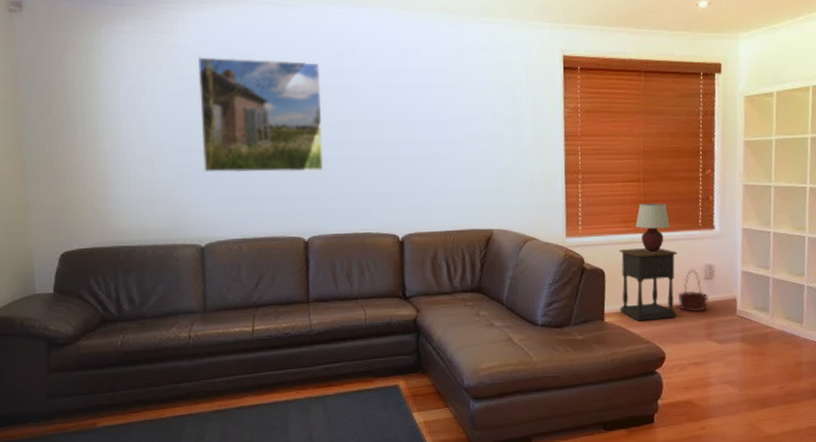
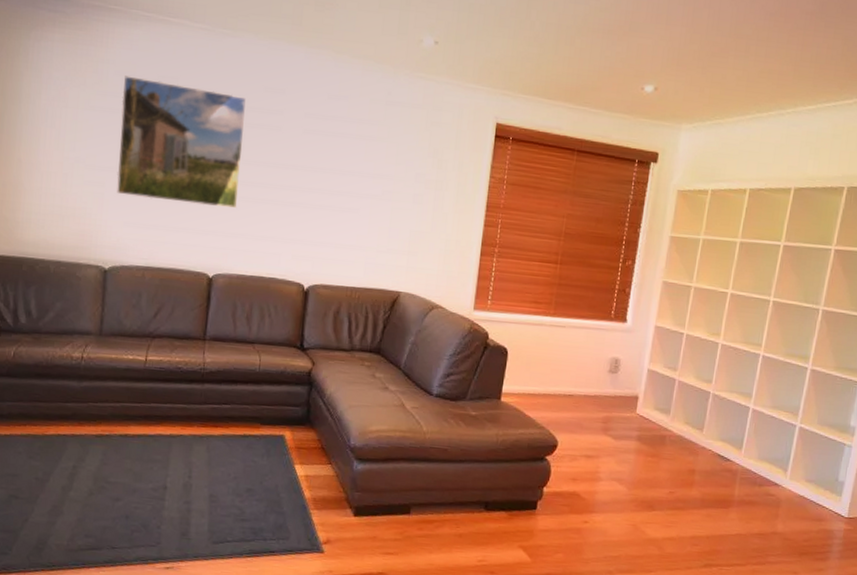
nightstand: present [619,248,678,321] -> none [517,330,586,407]
table lamp: present [635,203,670,252] -> none [546,286,582,338]
basket: present [677,269,709,312] -> none [579,360,611,404]

